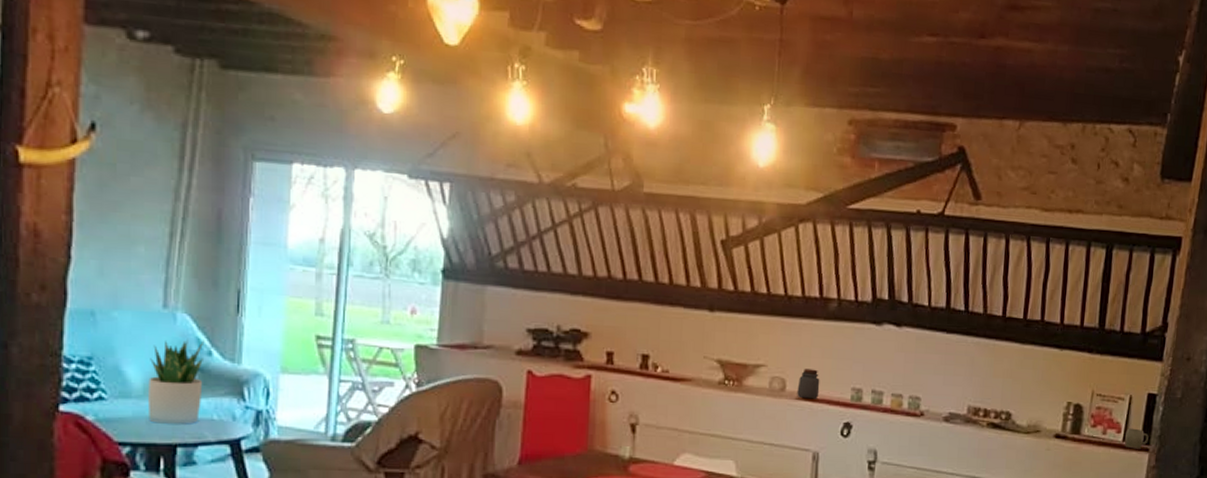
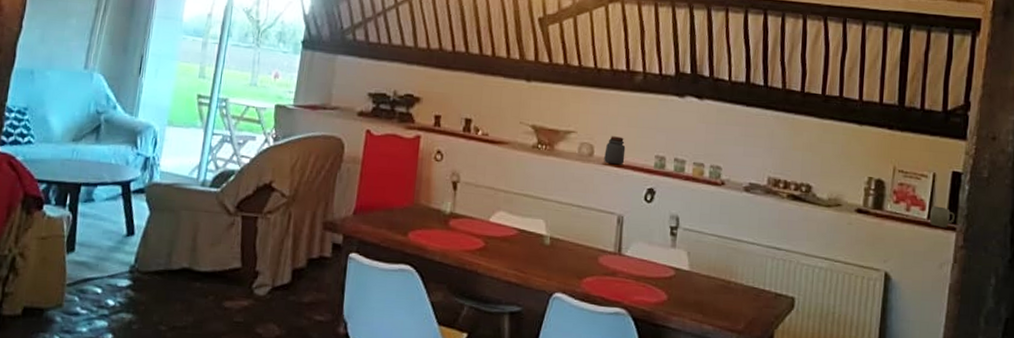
planter: present [148,339,205,426] -> none [63,95,112,168]

